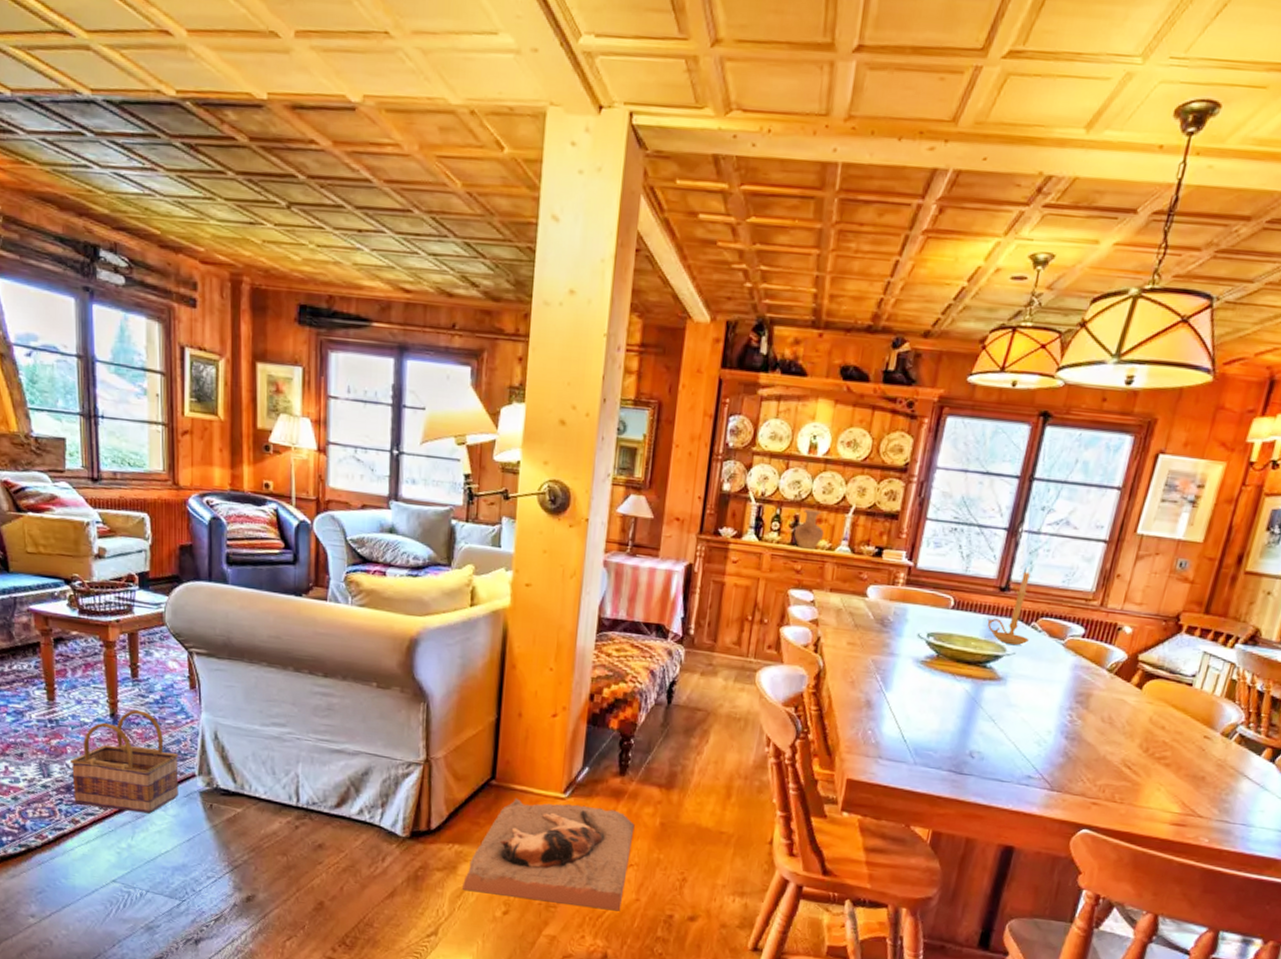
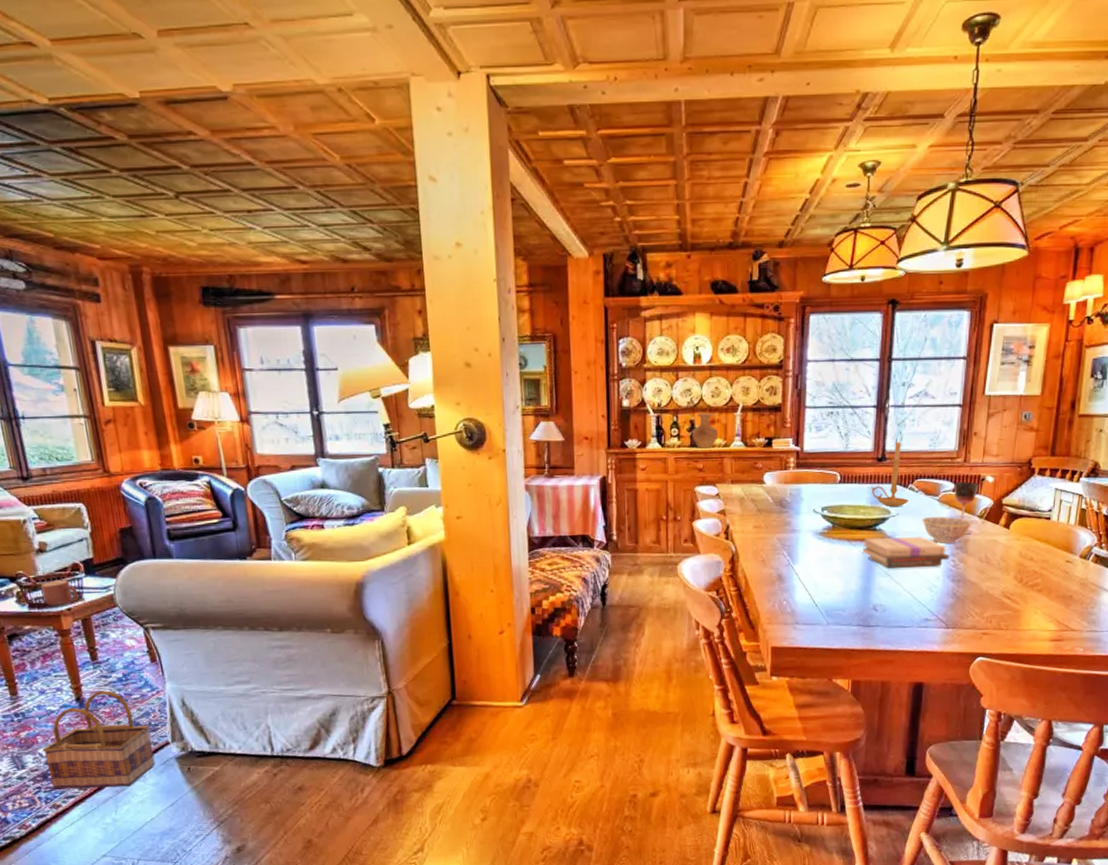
mug: none [93,588,129,618] -> present [40,580,79,608]
dog: present [462,797,635,911] -> none [440,709,590,806]
books: none [966,674,1067,720] -> present [862,537,949,568]
bowl: none [1040,661,1100,697] -> present [922,516,973,544]
wineglass: none [1083,627,1114,689] -> present [954,481,979,535]

